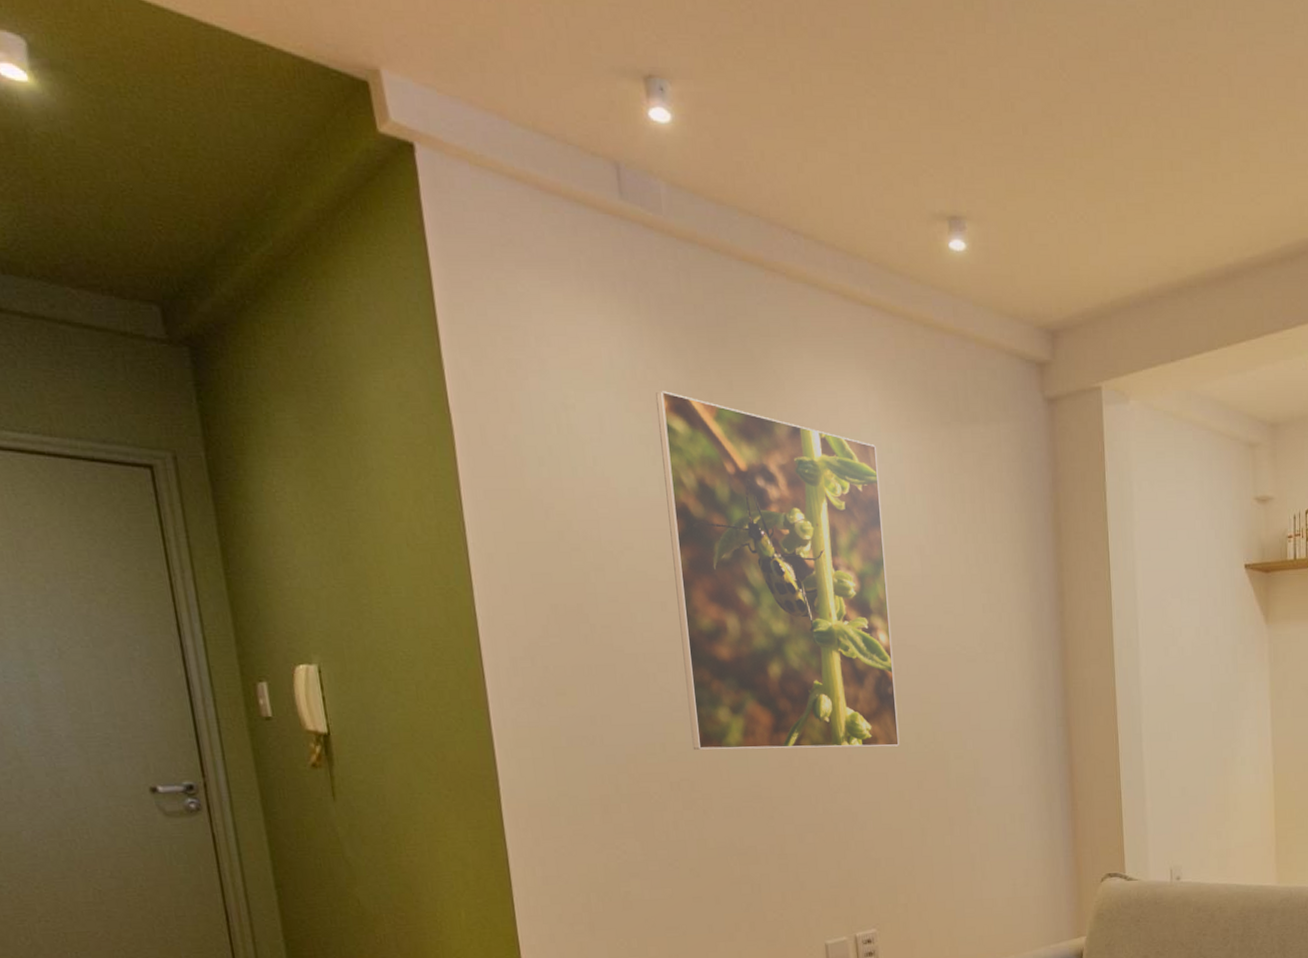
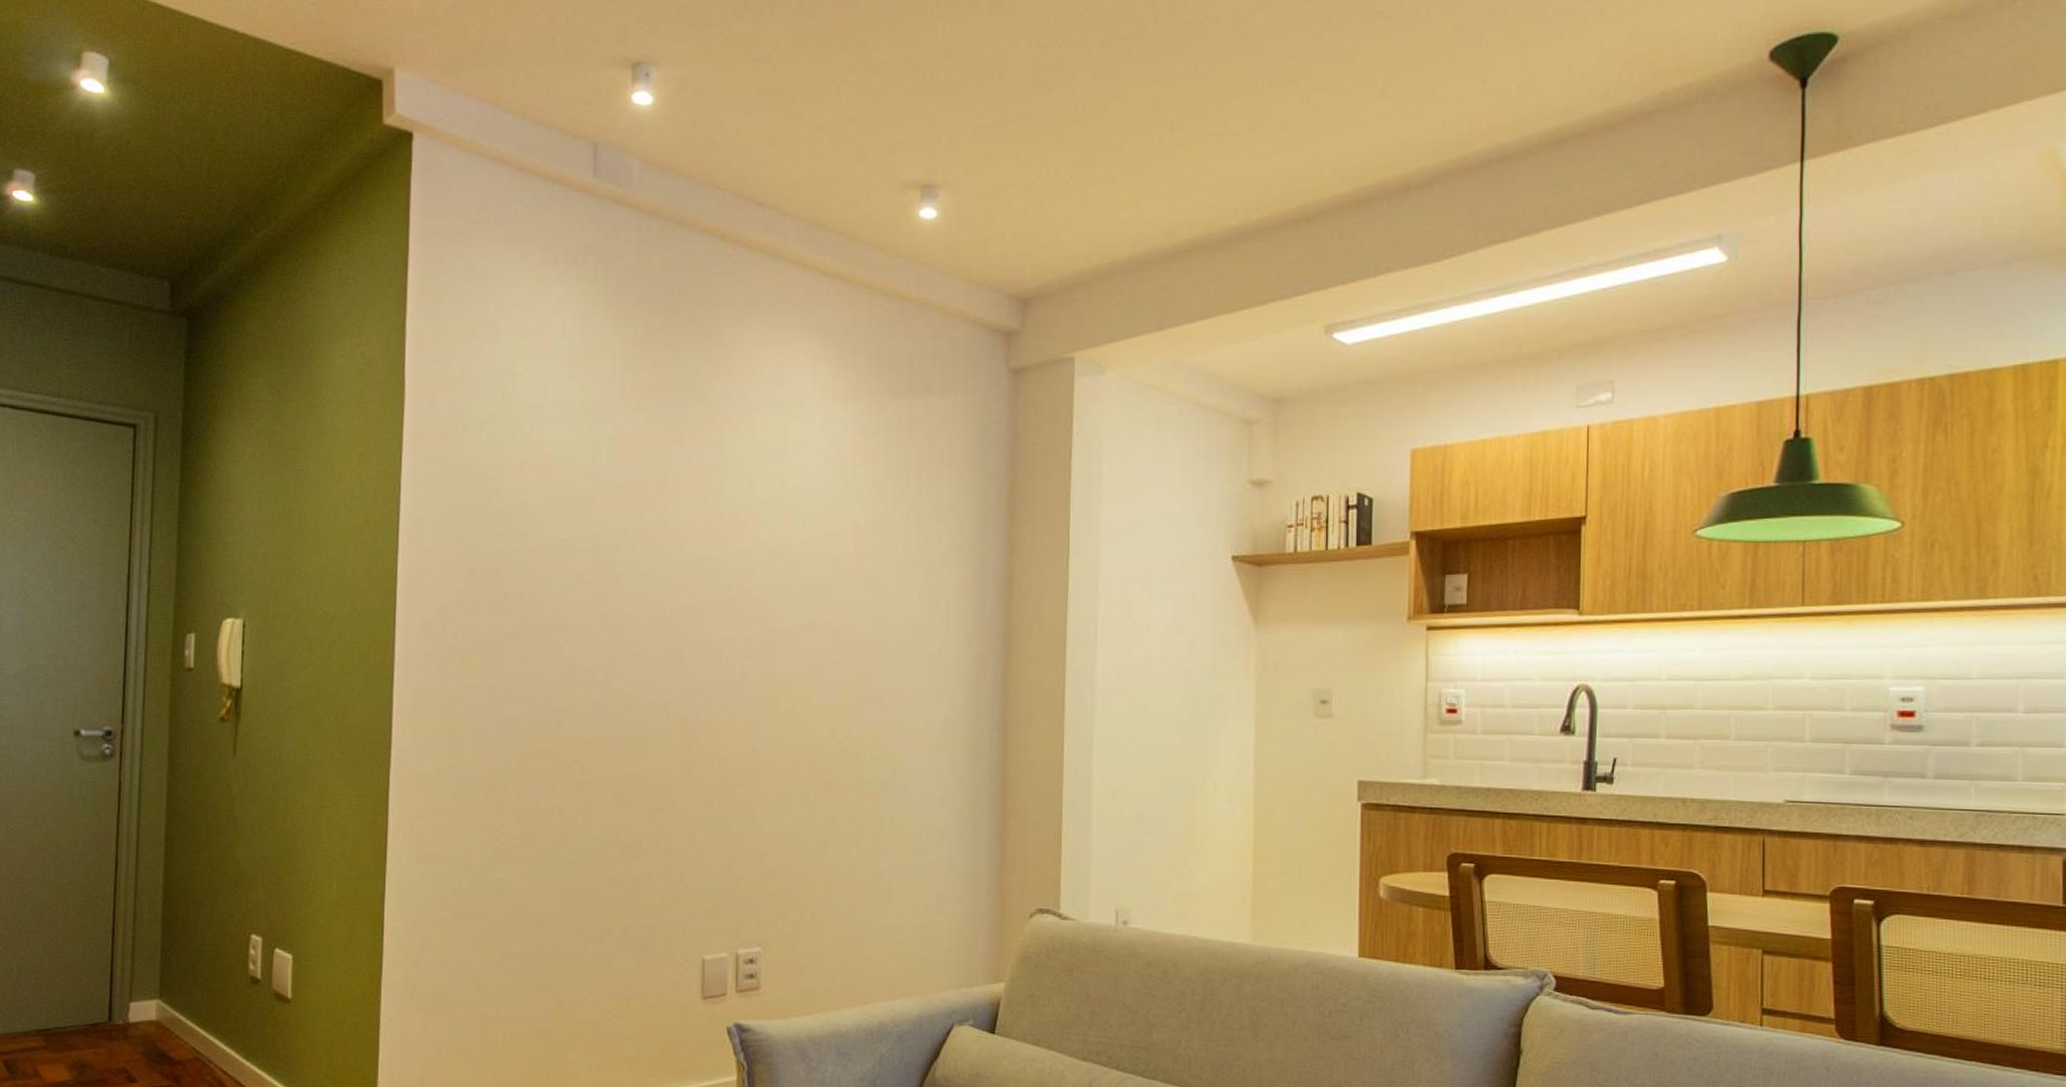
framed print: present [656,390,900,750] -> none [589,358,819,741]

